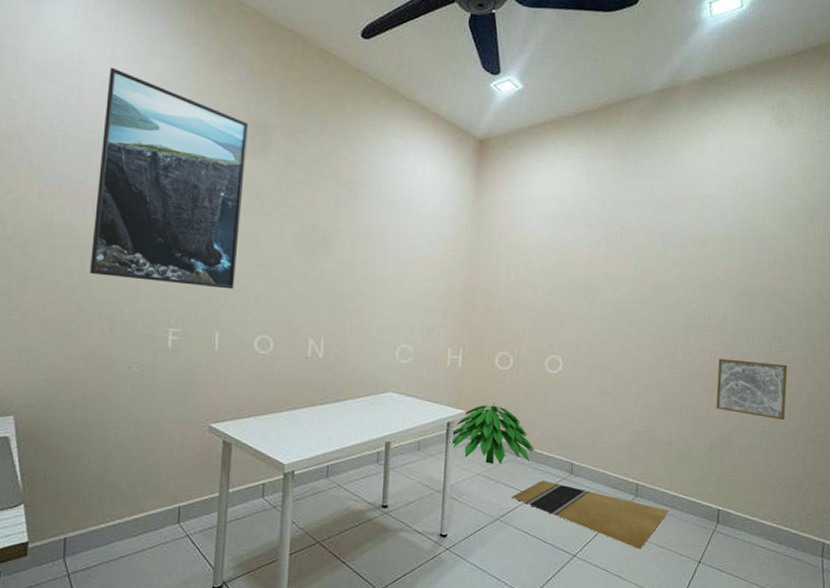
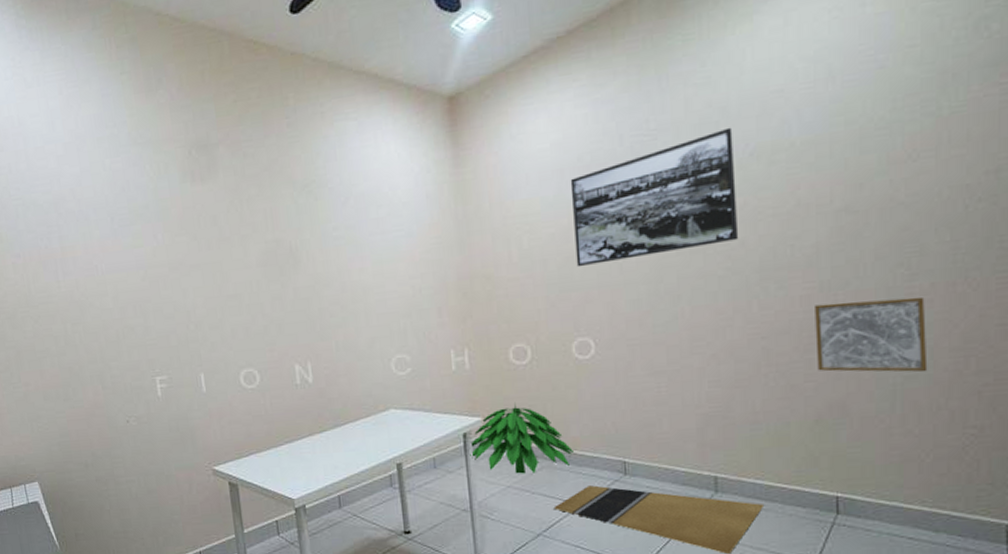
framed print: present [90,67,248,290] -> none [47,121,209,336]
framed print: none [558,214,680,300] -> present [570,127,739,267]

